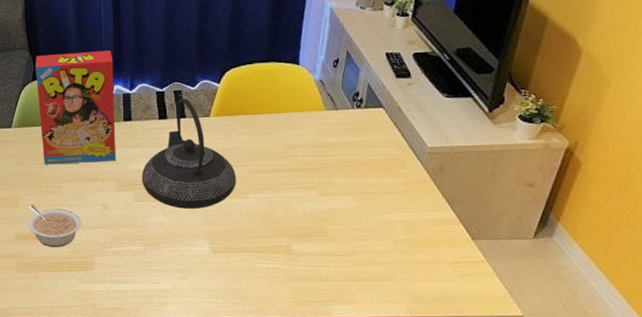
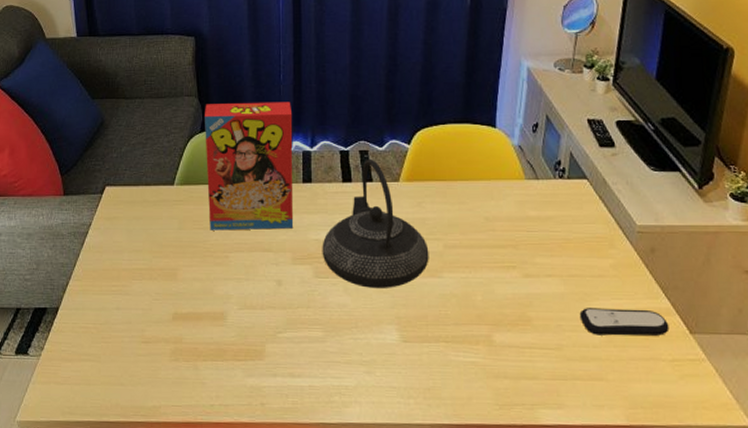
legume: present [28,205,82,247] -> none [188,278,251,331]
remote control: none [371,220,453,243] -> present [579,308,670,336]

